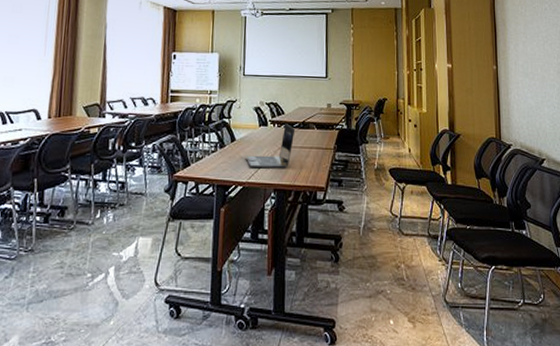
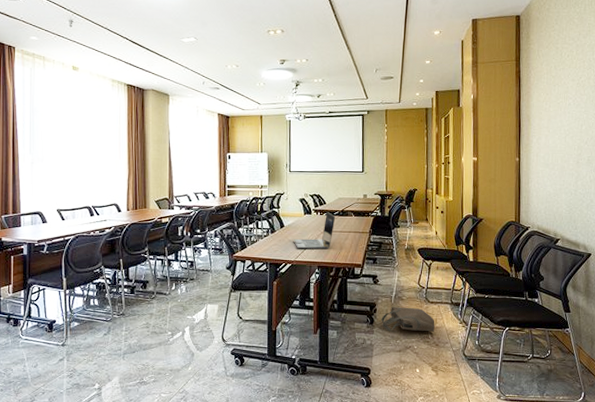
tote bag: none [348,240,411,272] -> present [381,307,435,332]

